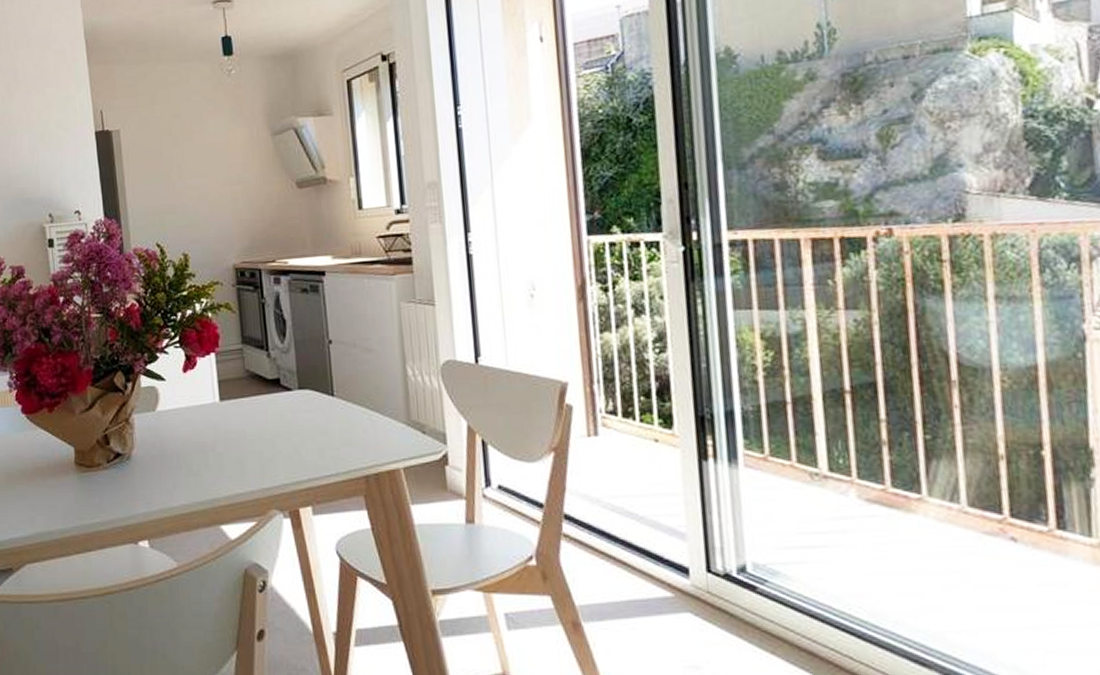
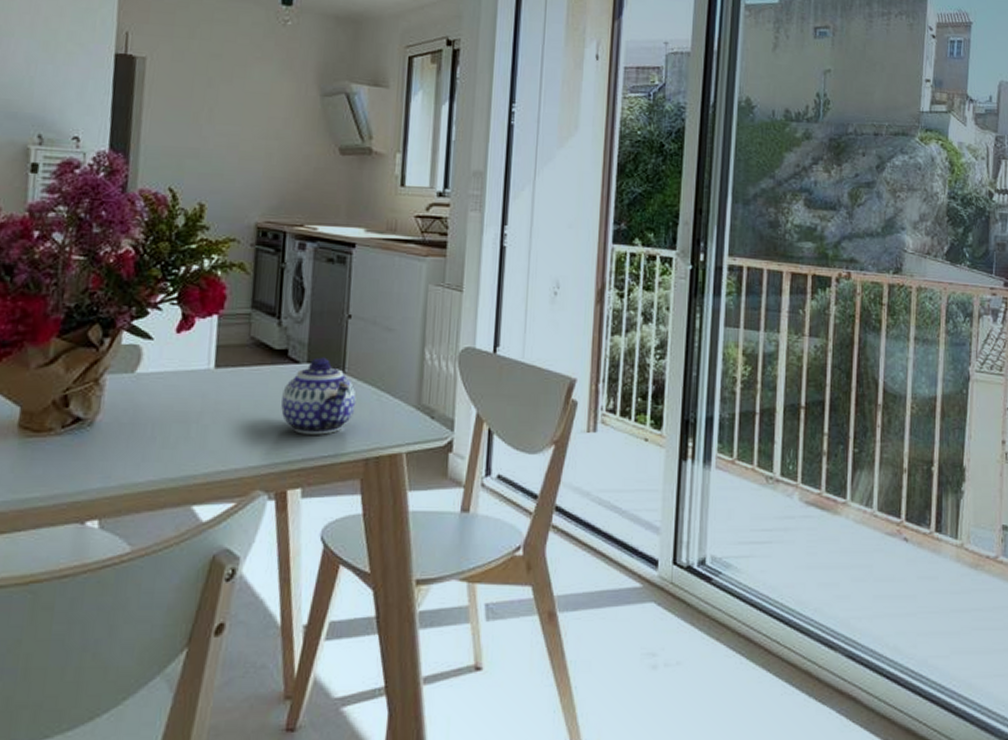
teapot: none [281,383,349,456] -> present [281,357,356,435]

